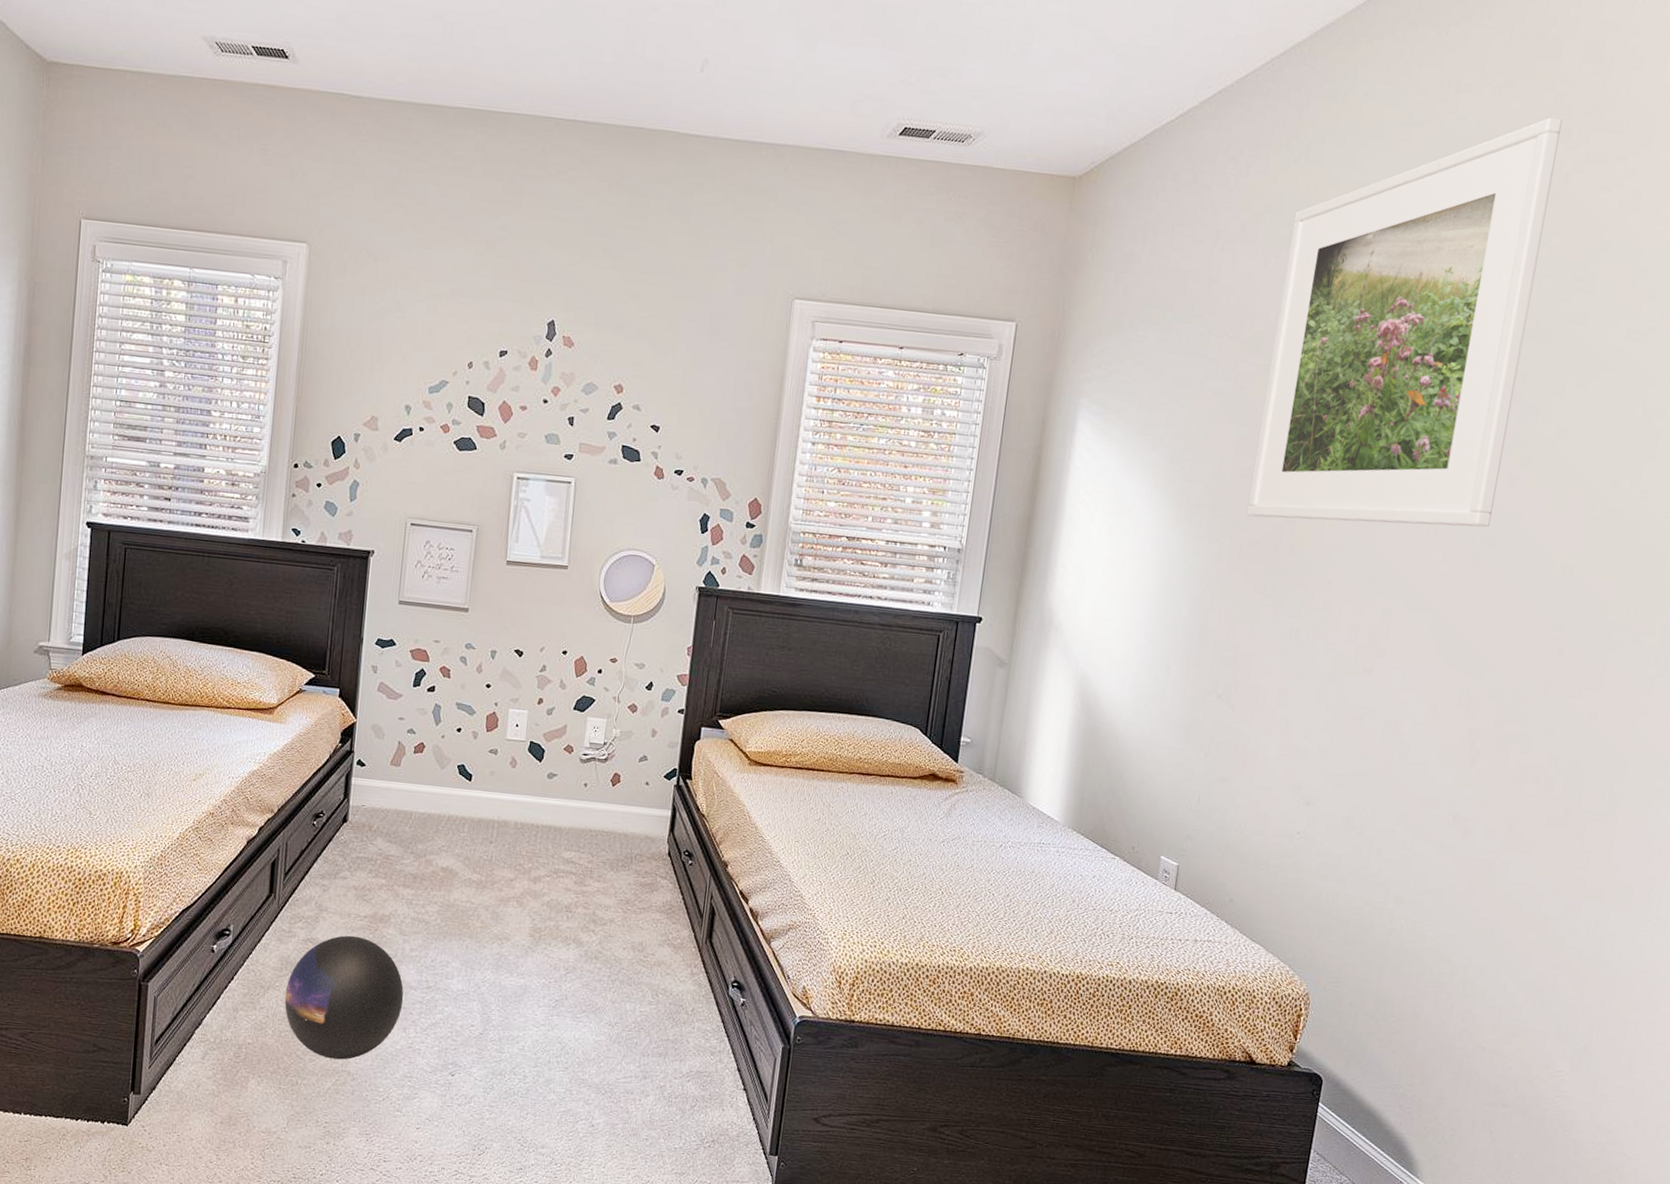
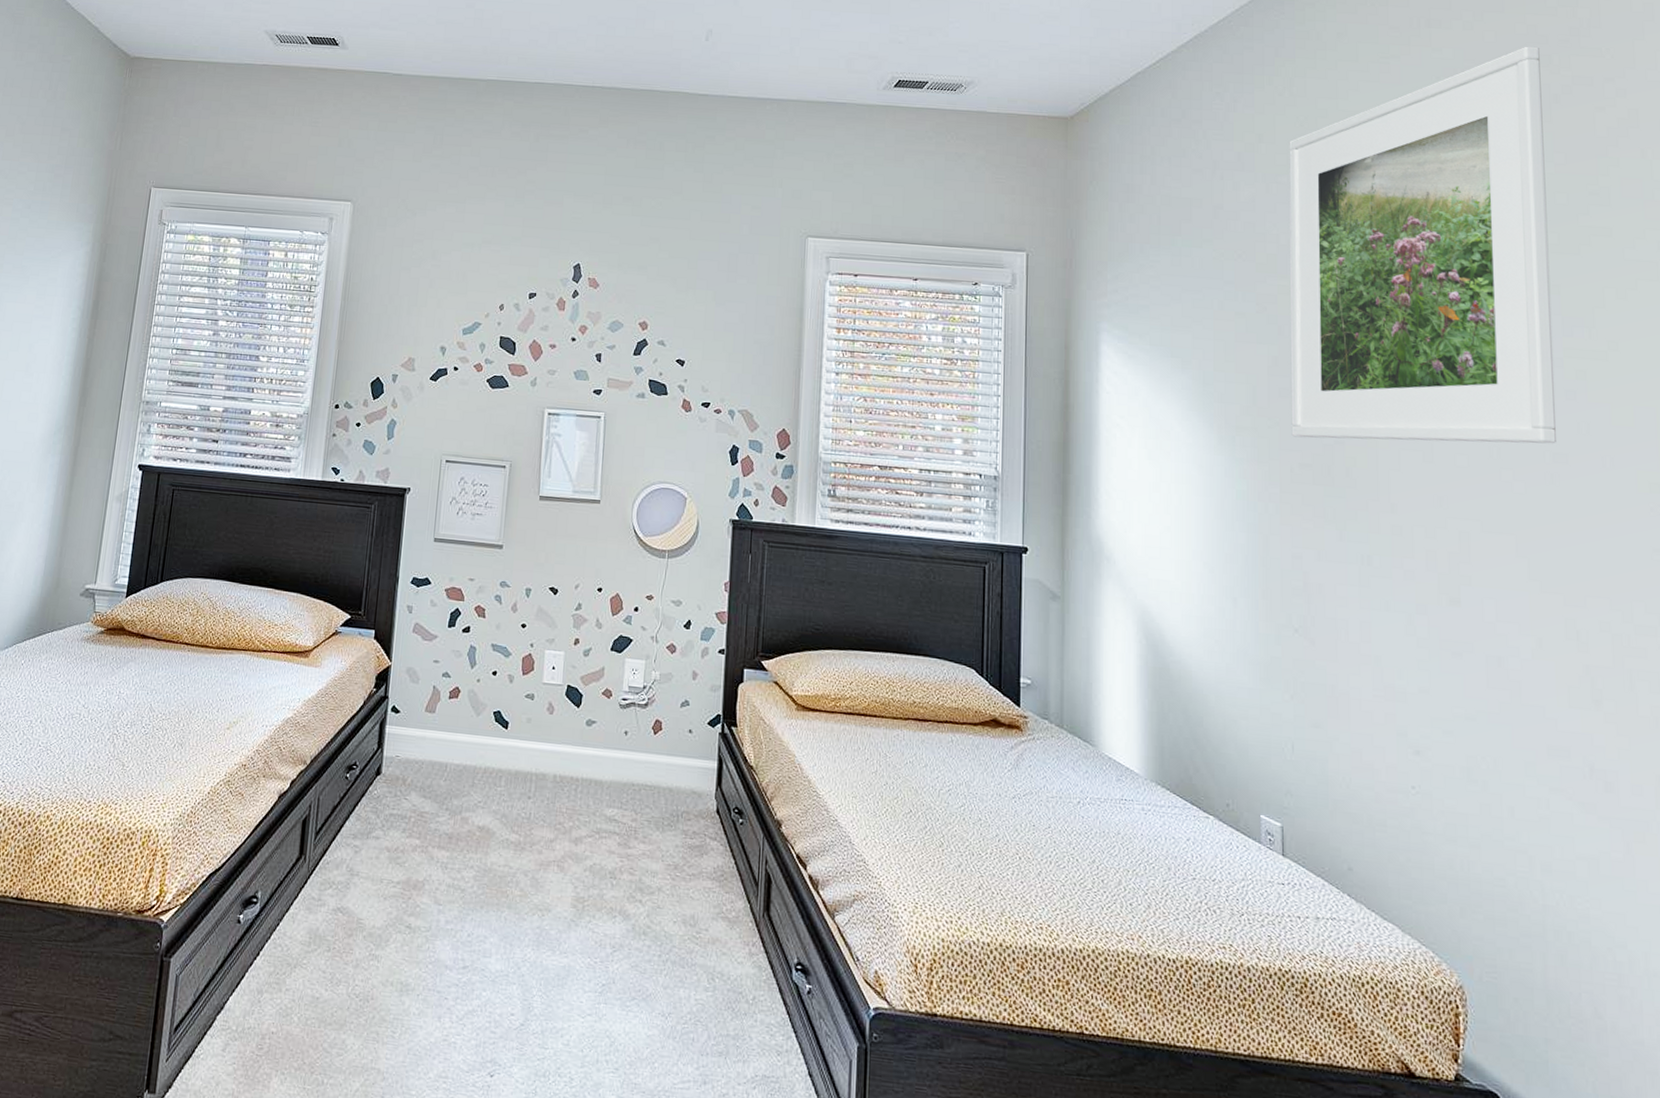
ball: present [284,935,404,1060] -> none [311,904,439,1055]

